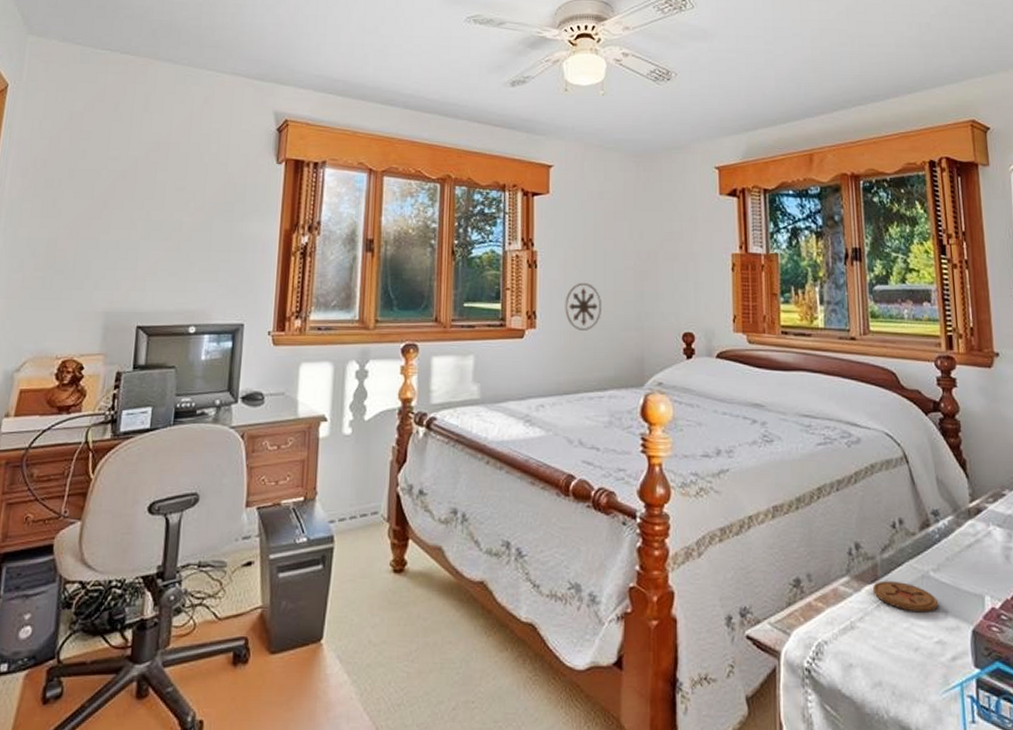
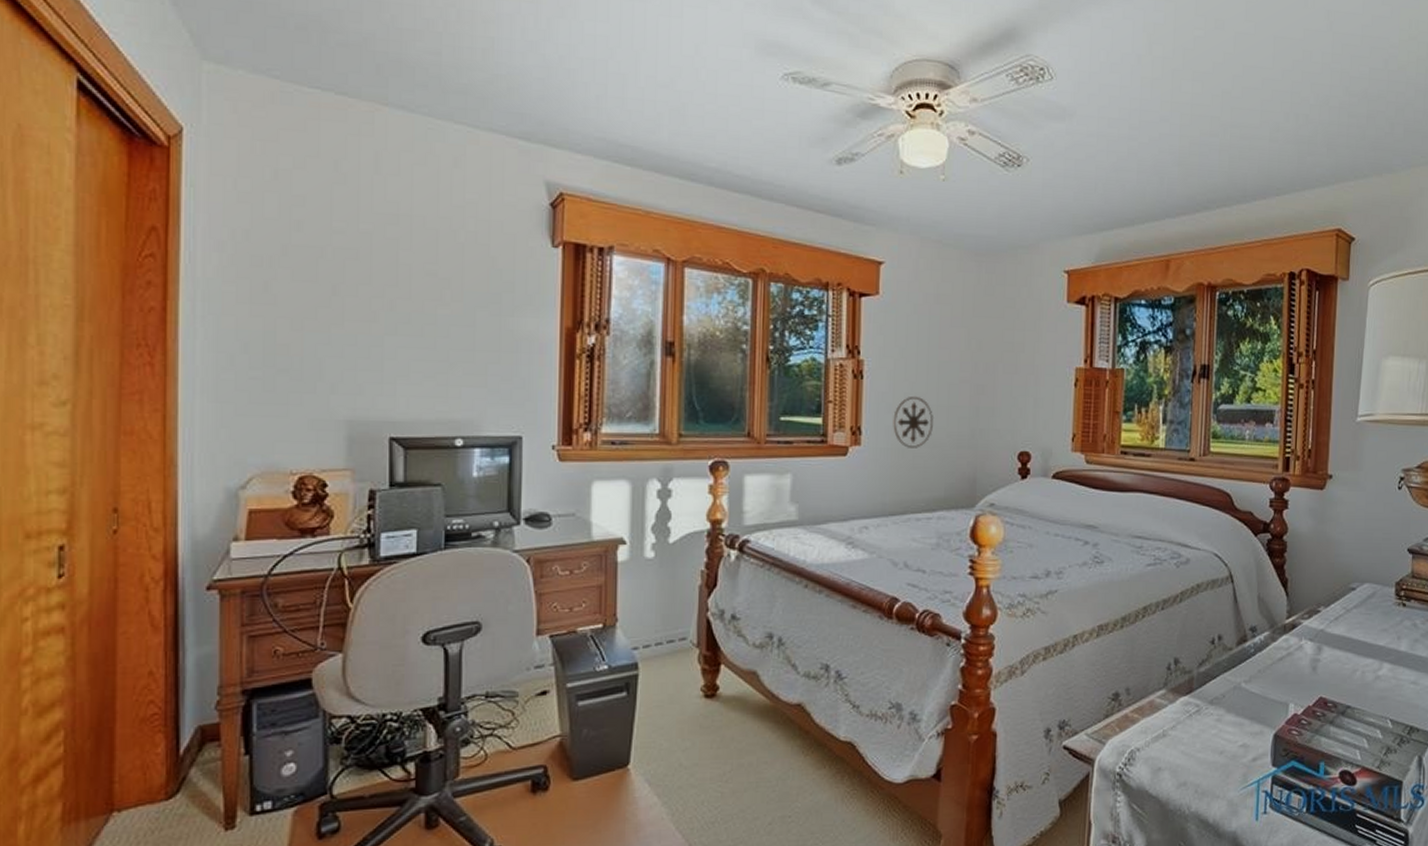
coaster: present [873,580,939,612] -> none [1187,692,1247,720]

